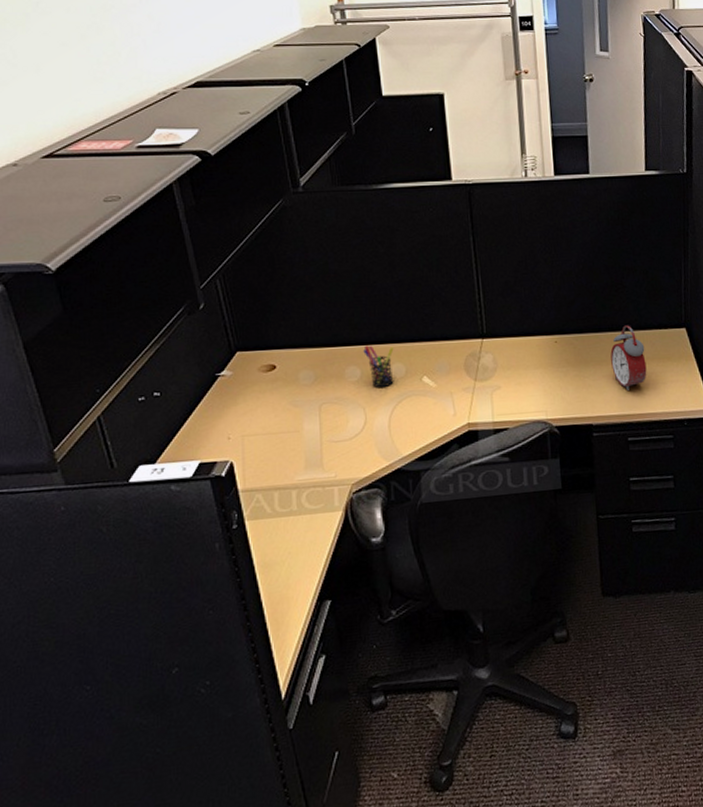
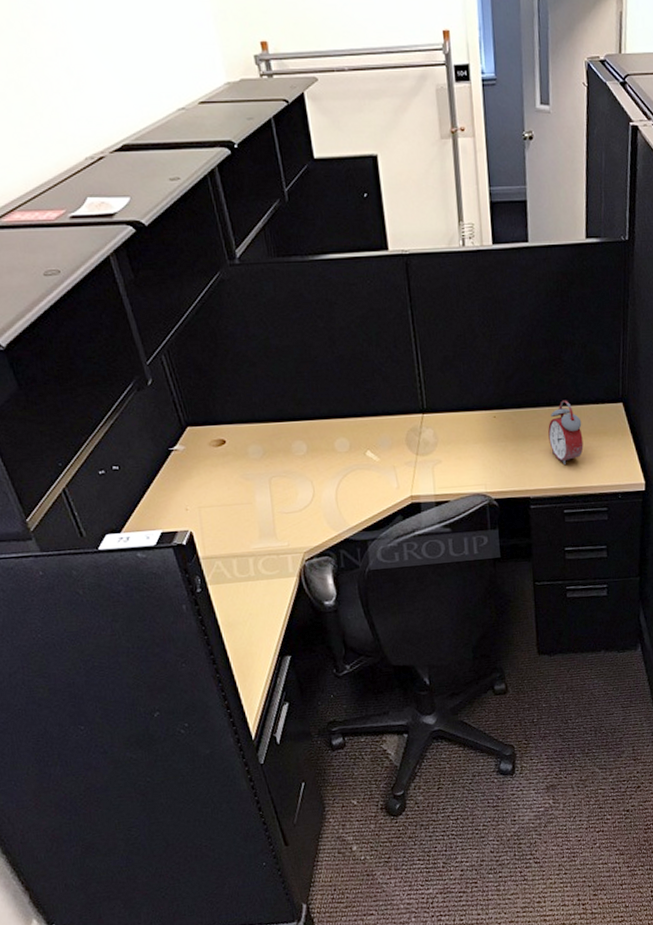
pen holder: present [363,345,394,388] -> none [308,420,339,462]

